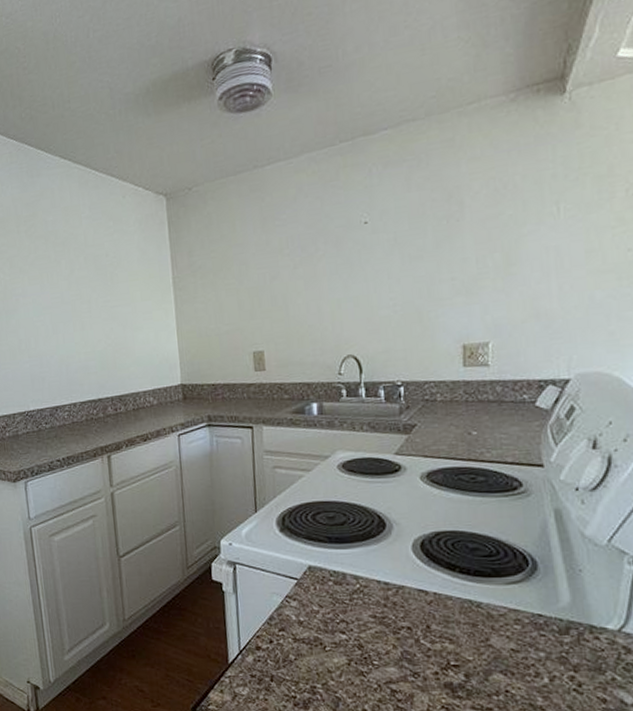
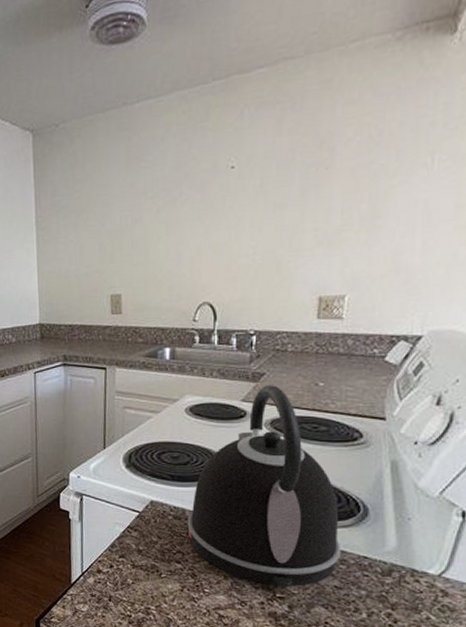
kettle: none [348,436,514,653] -> present [187,385,341,587]

